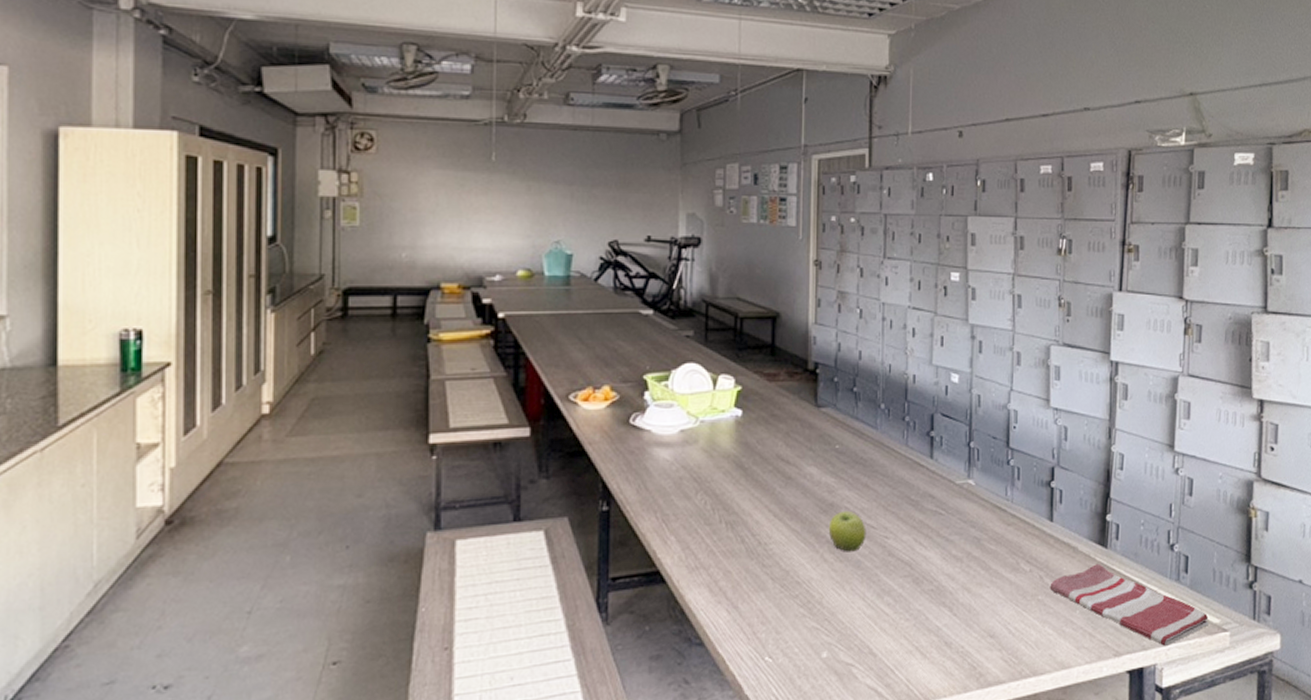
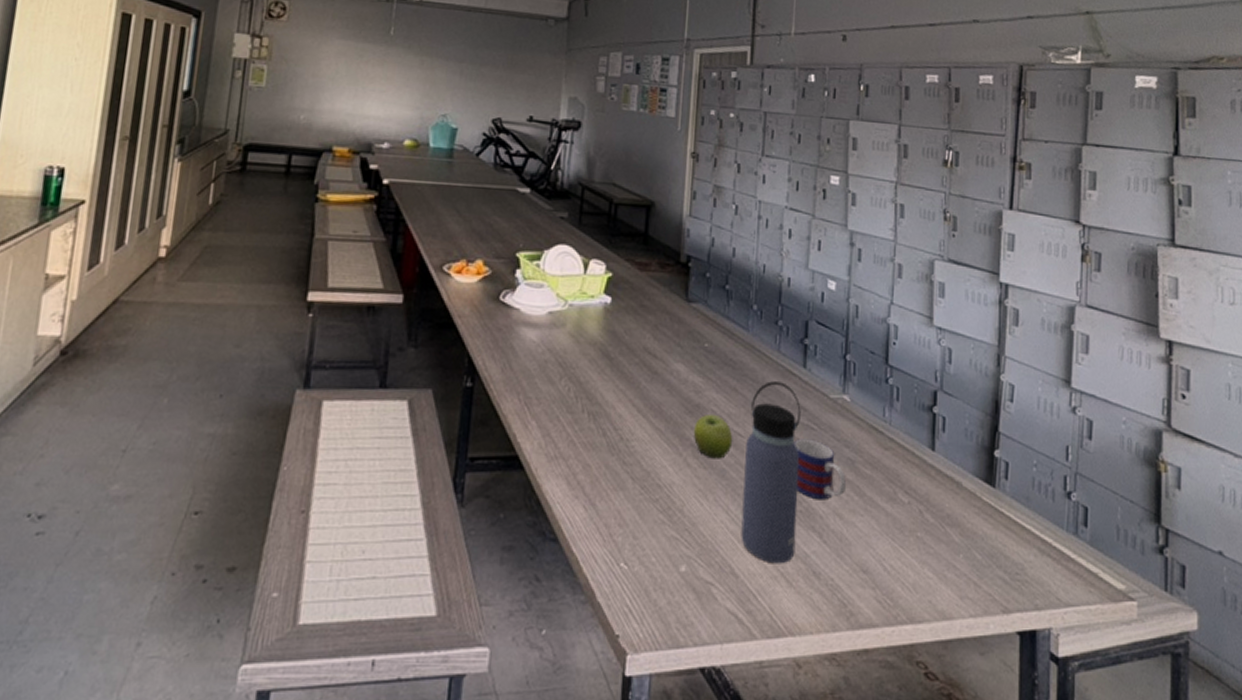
water bottle: none [877,474,930,640] -> present [741,381,801,564]
mug: none [923,523,974,578] -> present [793,438,847,500]
dish towel: present [1050,564,1209,647] -> none [930,504,1112,610]

